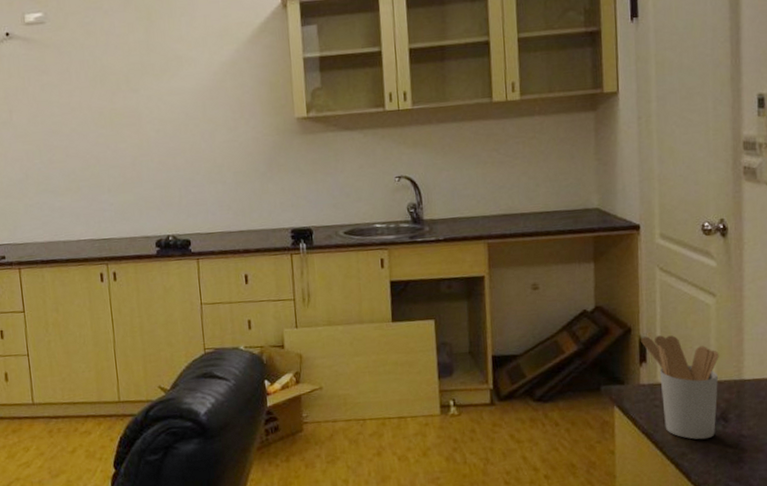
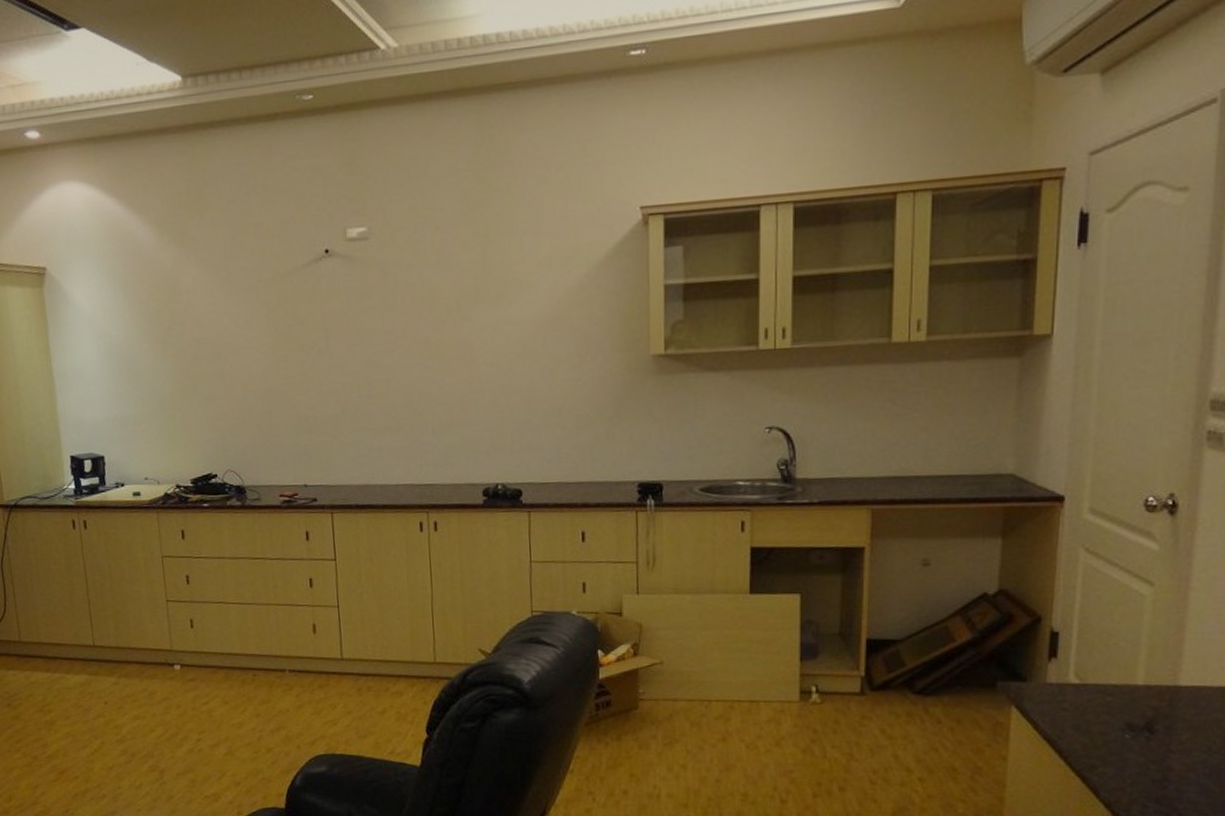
utensil holder: present [641,335,719,440] -> none [1052,628,1151,752]

